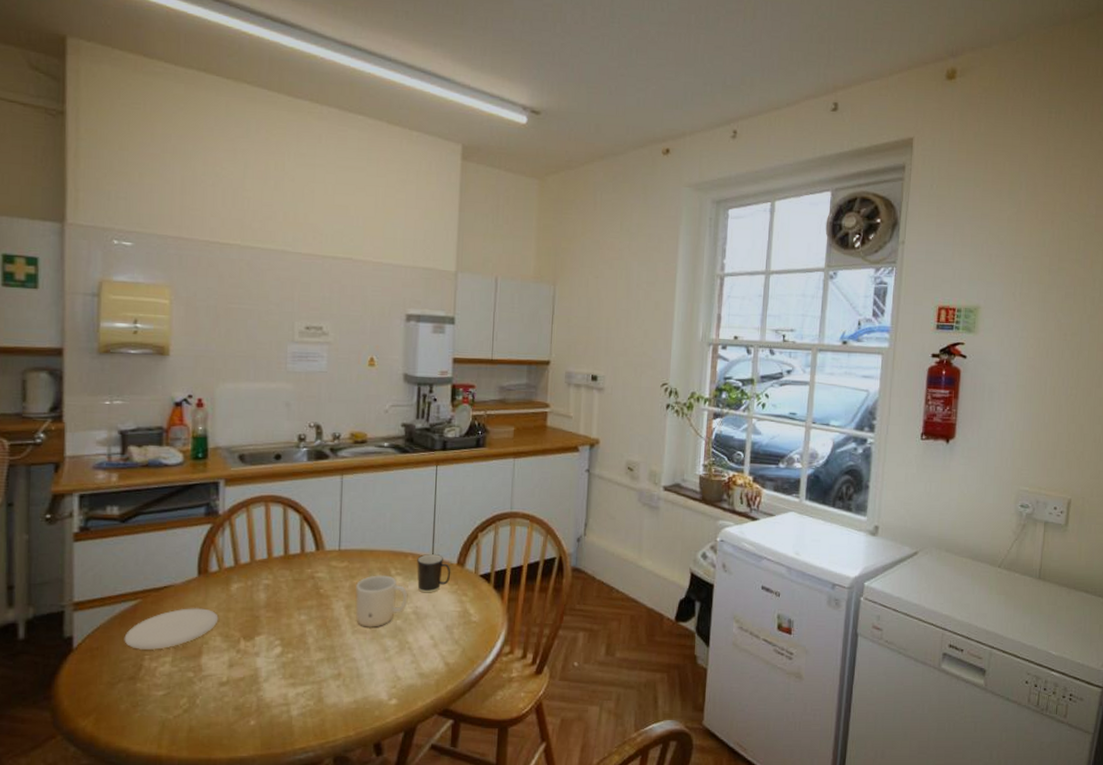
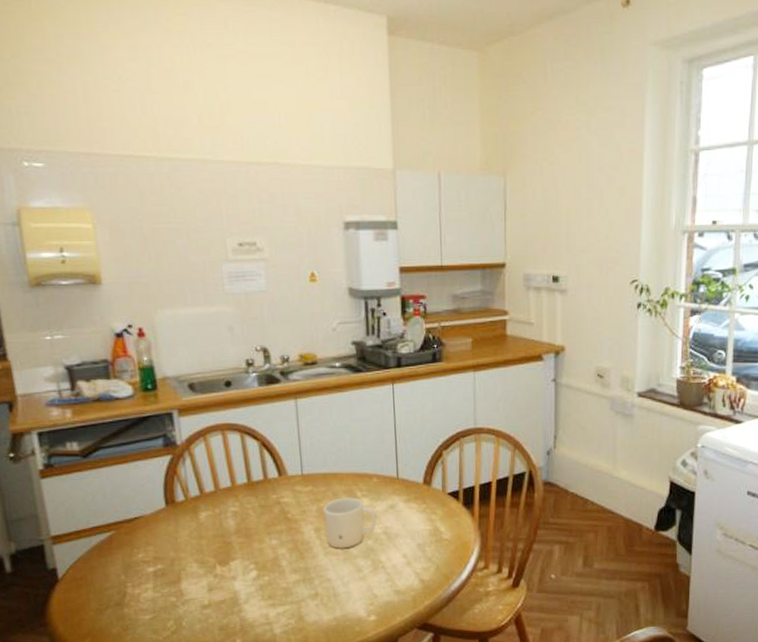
plate: present [124,607,219,650] -> none [104,536,192,578]
mug: present [417,553,451,593] -> none [382,473,418,513]

